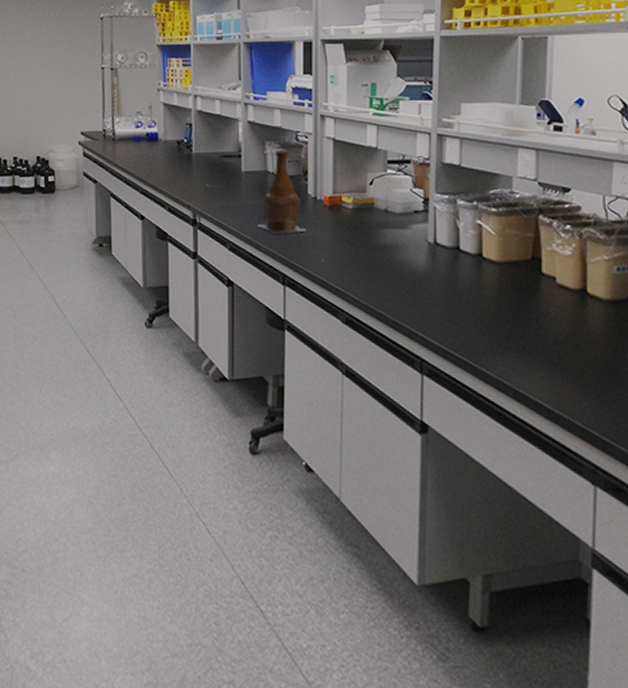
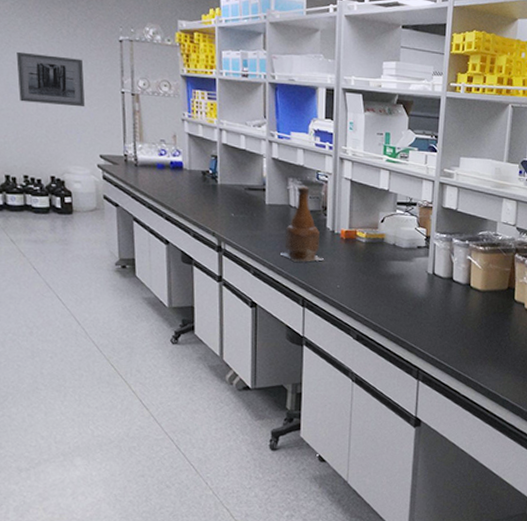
wall art: none [11,39,69,87] -> present [16,51,86,107]

